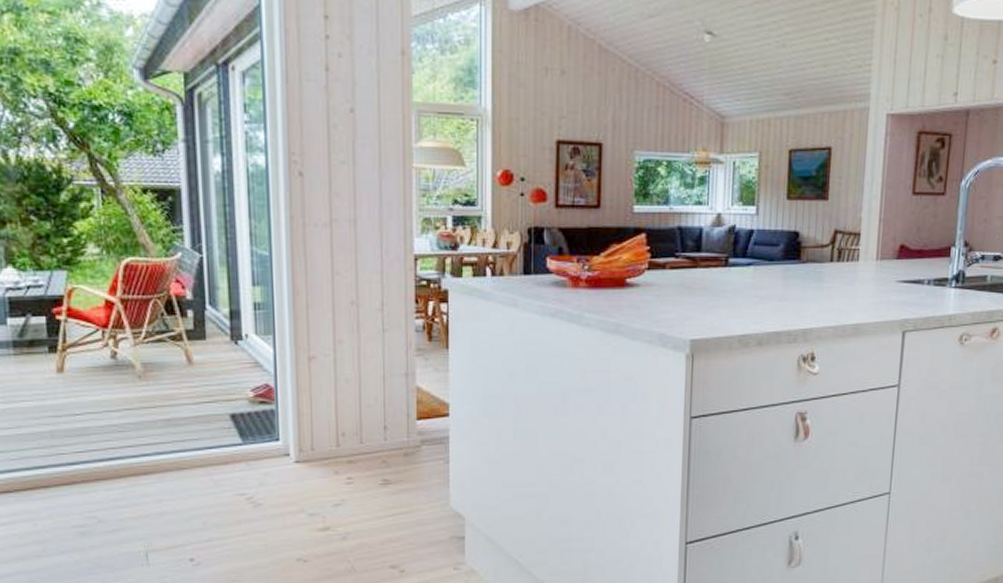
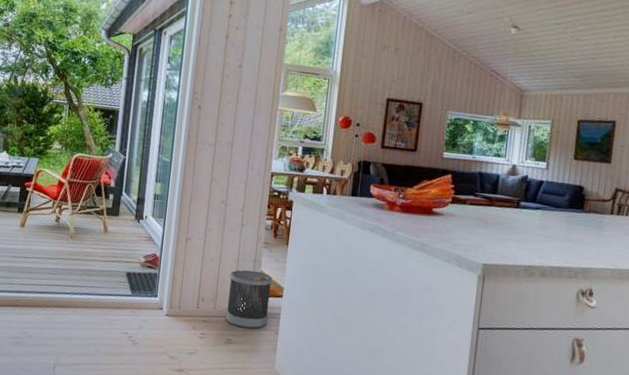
wastebasket: none [375,387,433,462] -> present [225,270,272,329]

